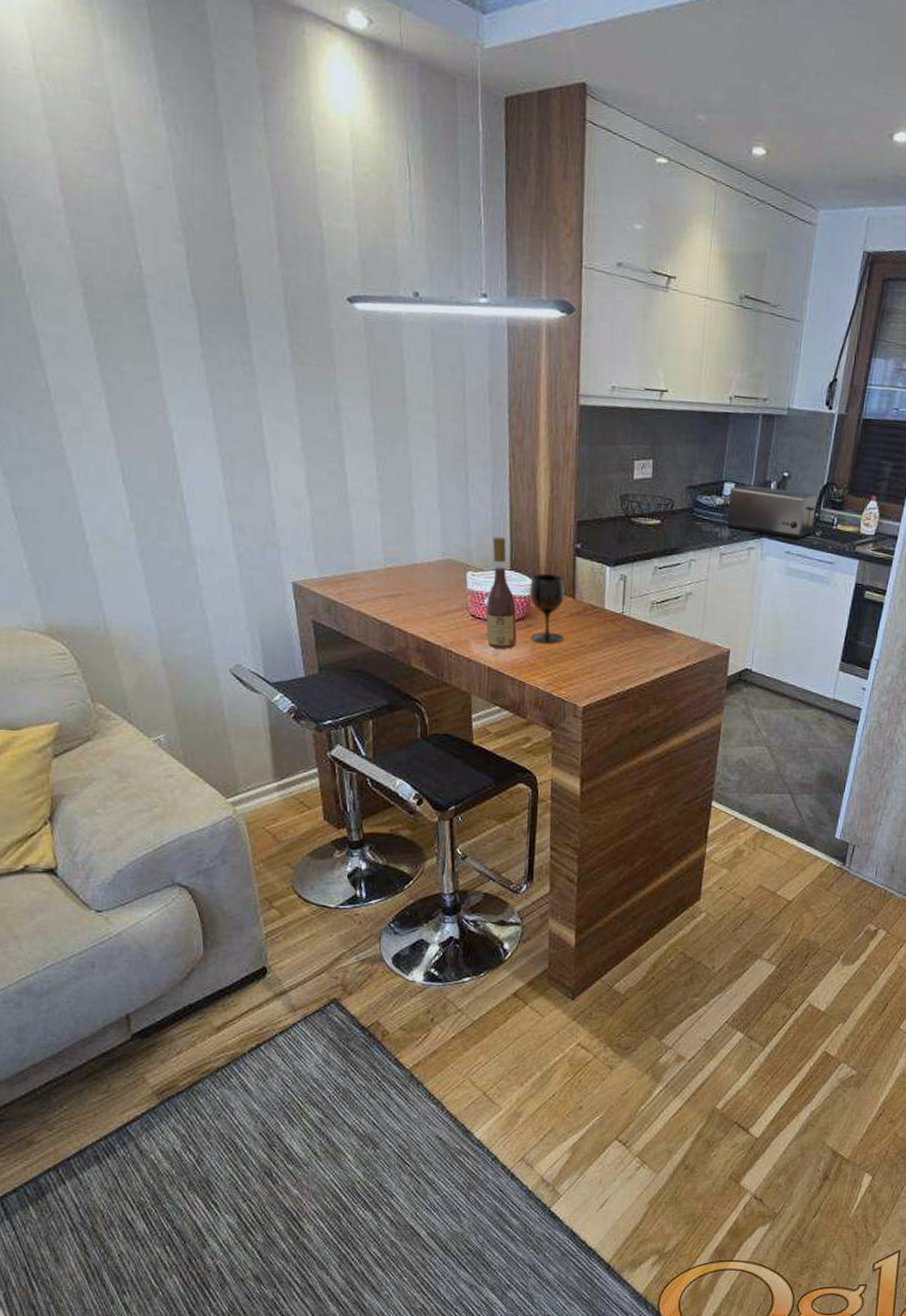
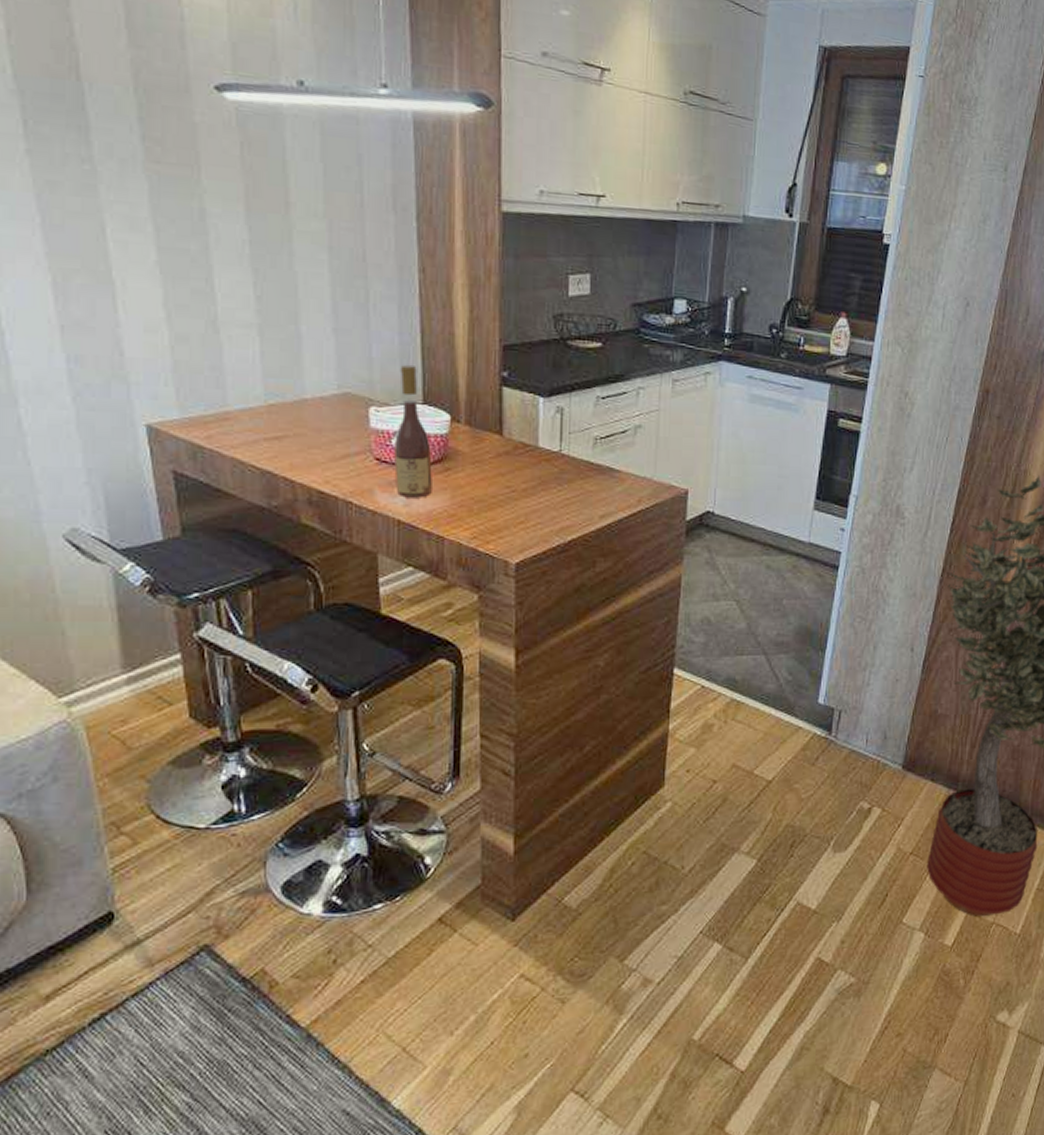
wine glass: present [529,573,564,645] -> none [447,407,490,492]
toaster: present [727,484,817,540] -> none [679,301,780,363]

